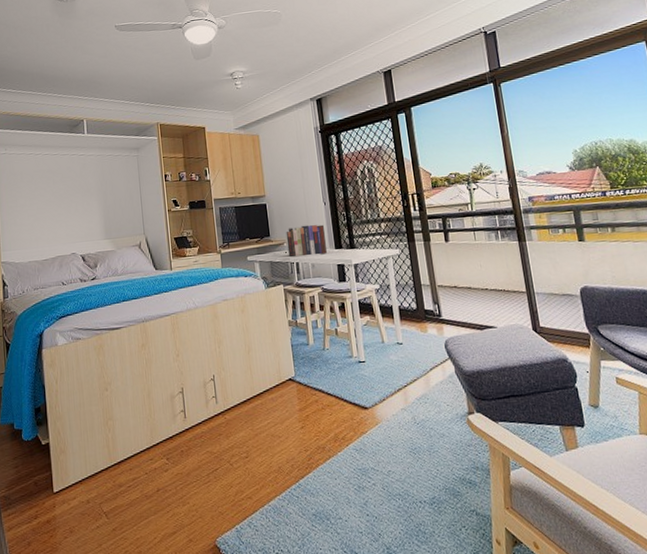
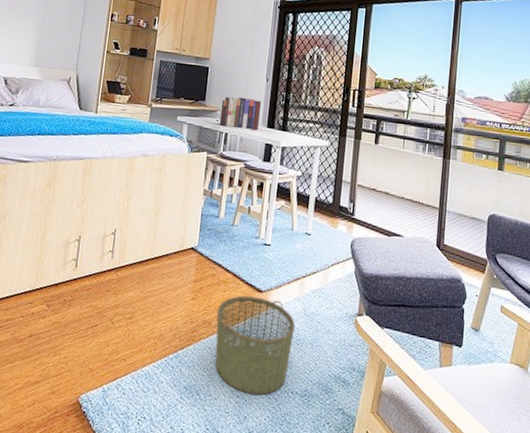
basket: none [327,414,411,511] -> present [215,295,296,396]

